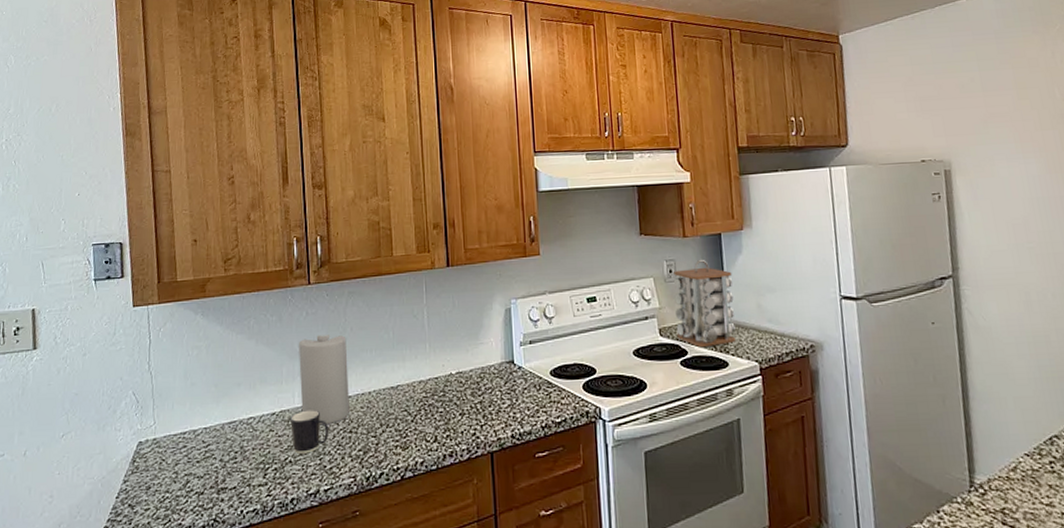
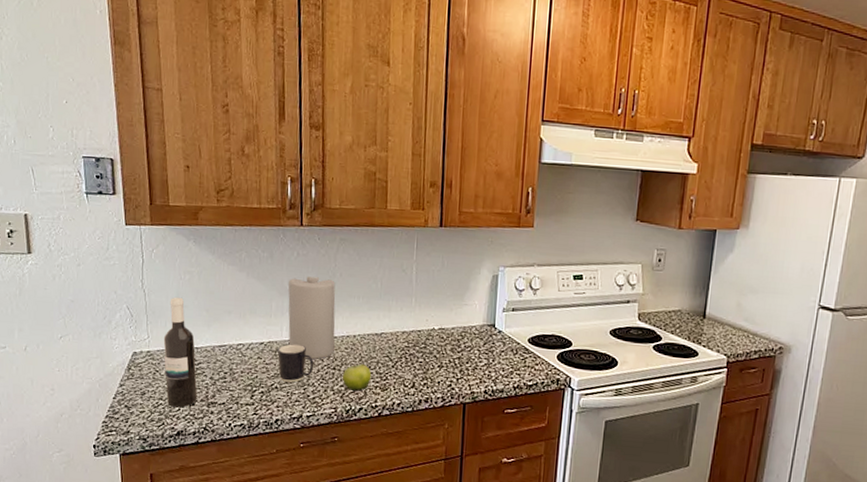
wine bottle: none [170,375,207,499] -> present [163,297,198,408]
fruit: none [359,423,391,454] -> present [342,363,372,391]
spice rack: present [673,259,737,348] -> none [654,252,720,336]

